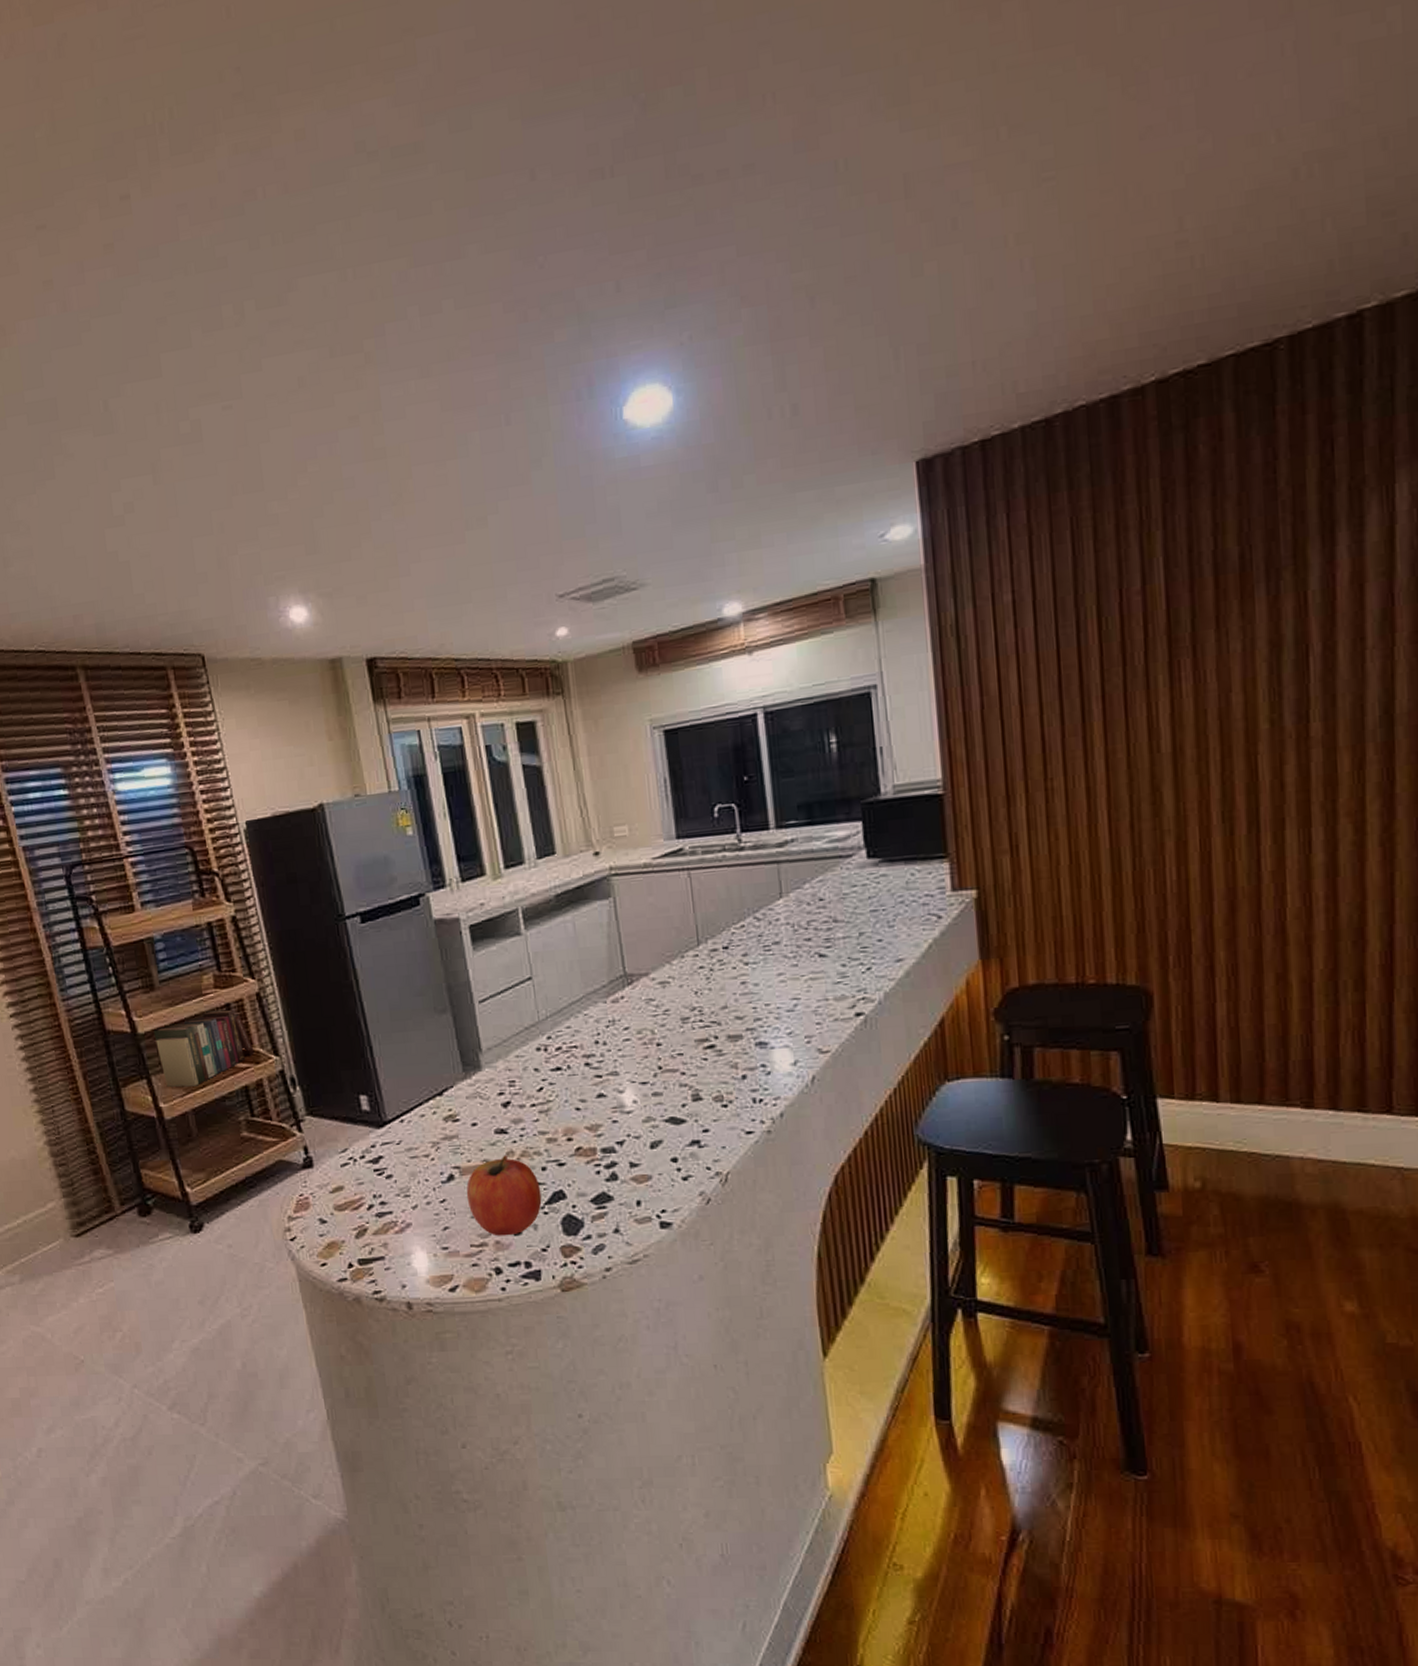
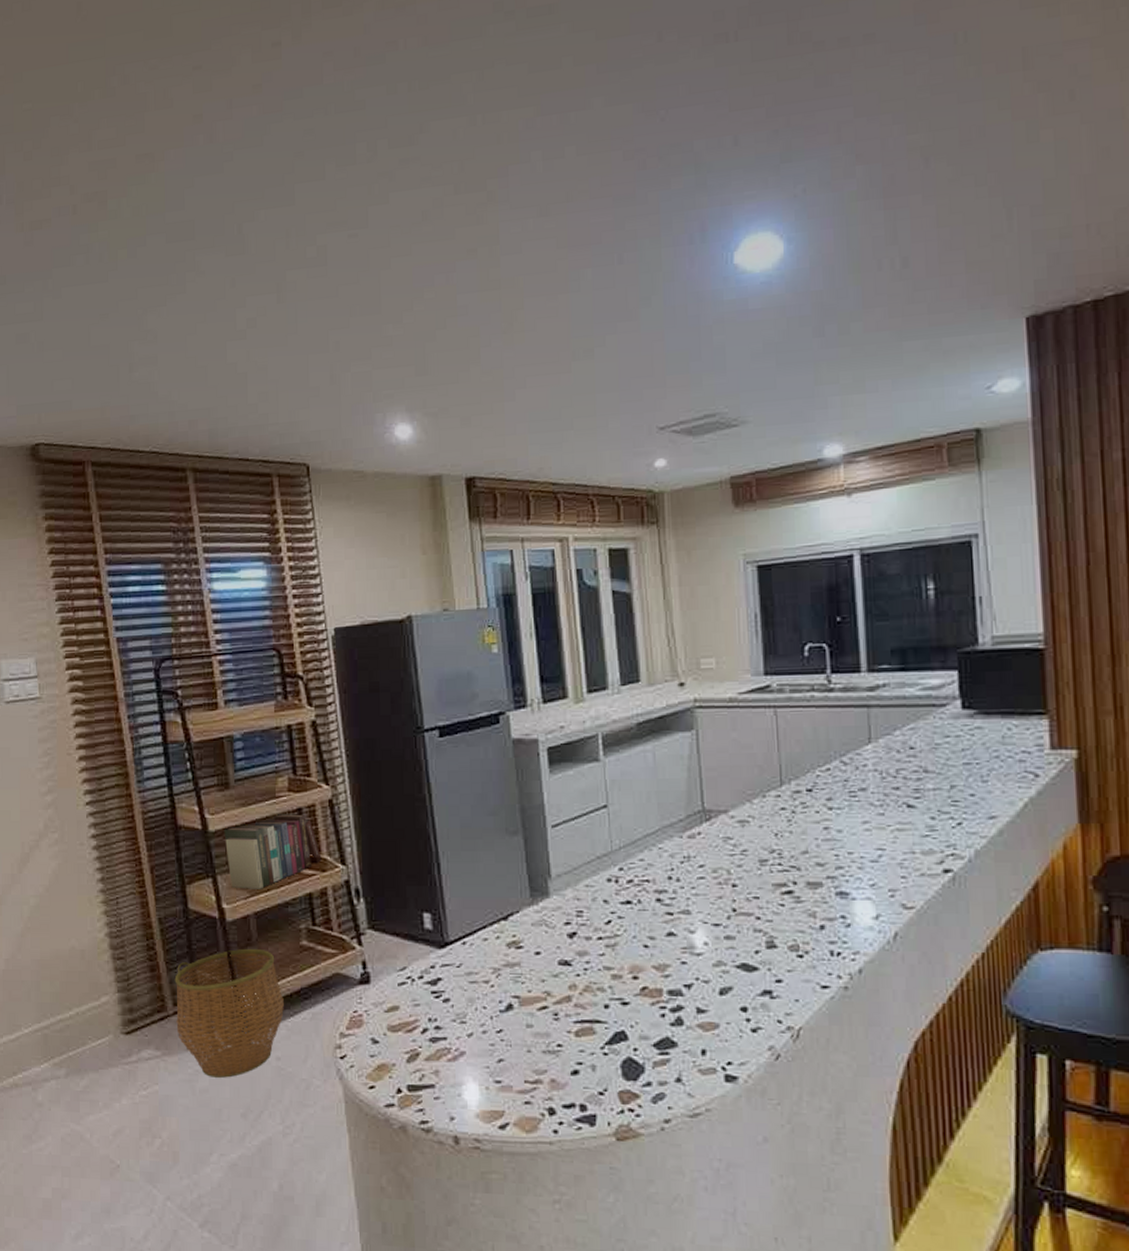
basket: none [119,1143,231,1270] -> present [174,948,284,1078]
fruit: present [466,1155,542,1236] -> none [524,988,602,1075]

